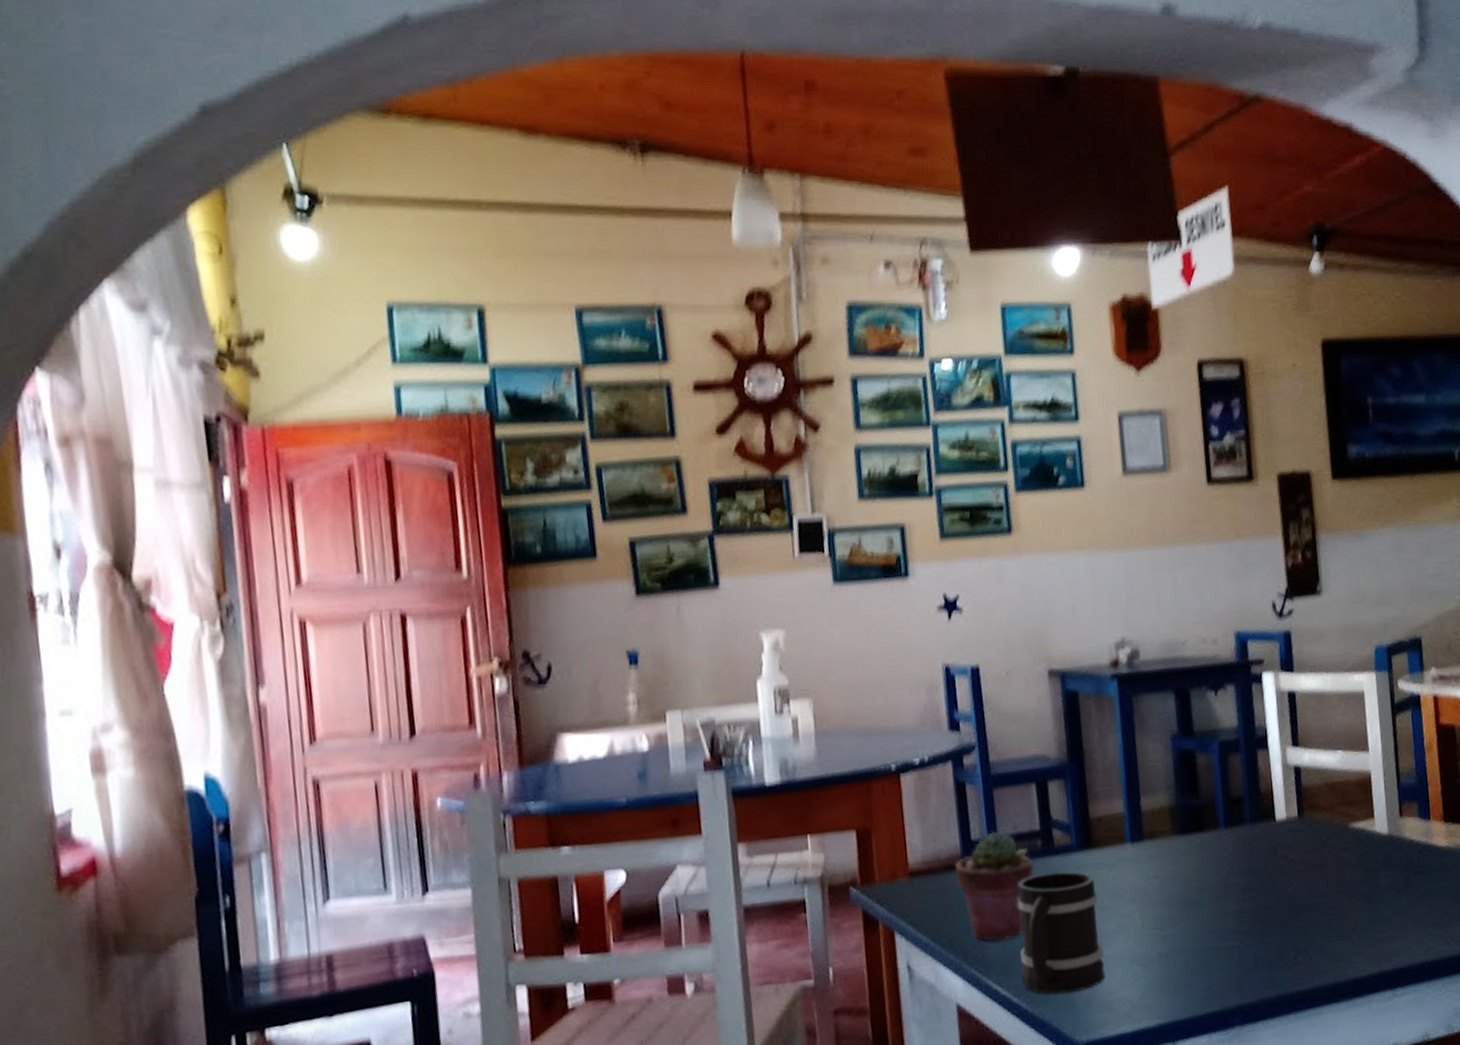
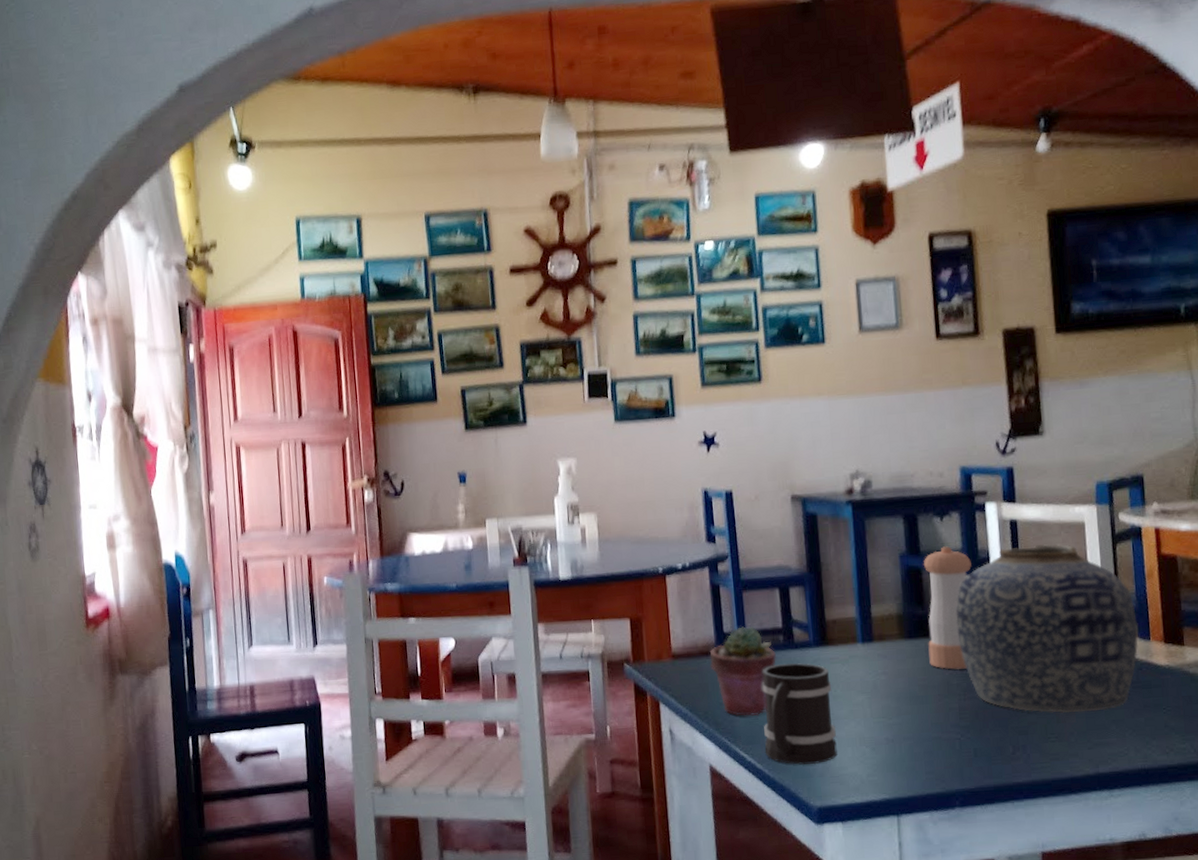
pepper shaker: none [1197,724,1249,867] -> present [923,546,972,670]
vase: none [1233,717,1419,909] -> present [956,544,1138,713]

